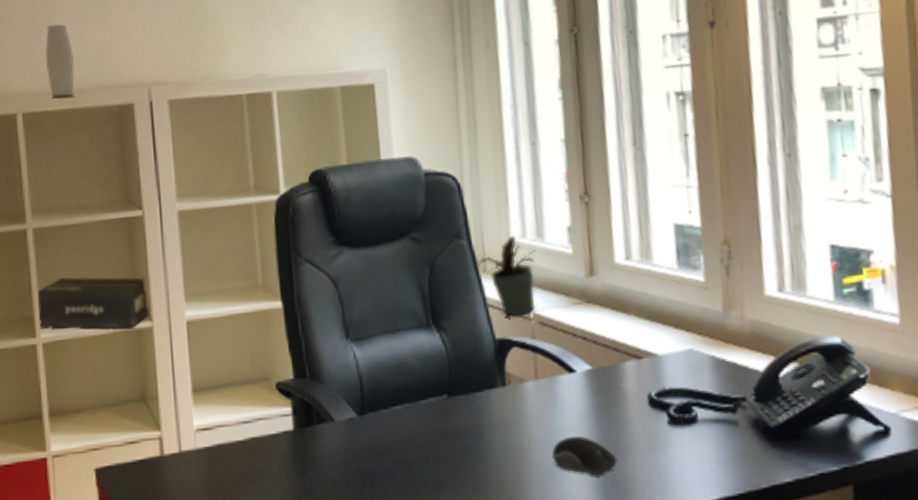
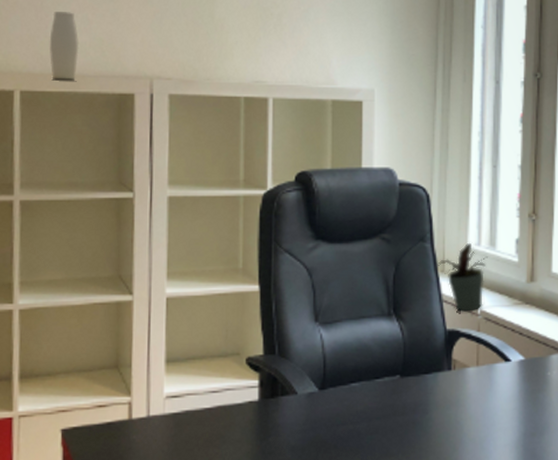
box: present [38,276,151,330] -> none [18,248,133,302]
computer mouse: present [552,435,618,476] -> none [485,414,538,449]

